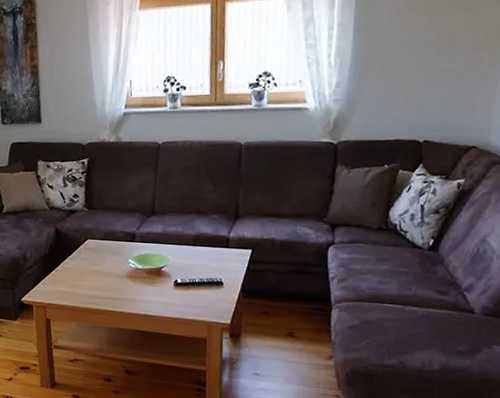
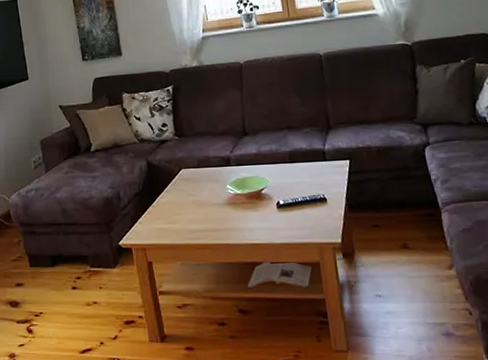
magazine: none [136,331,199,360] -> present [248,260,313,288]

